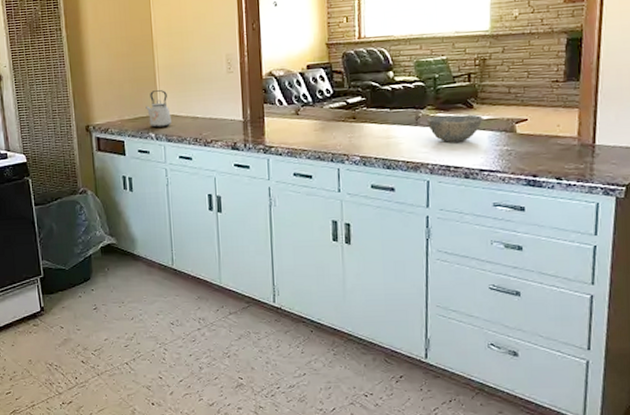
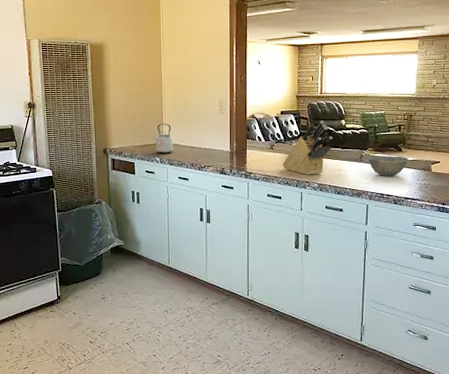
knife block: none [312,73,378,146] -> present [283,120,333,175]

